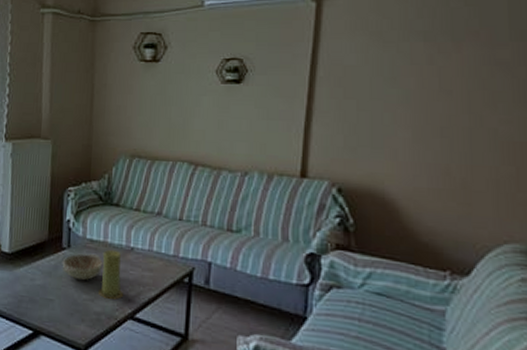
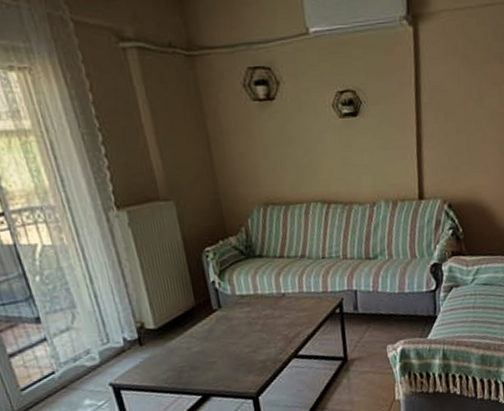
decorative bowl: present [62,253,103,281] -> none [216,307,259,337]
candle: present [99,249,123,299] -> none [255,299,283,346]

